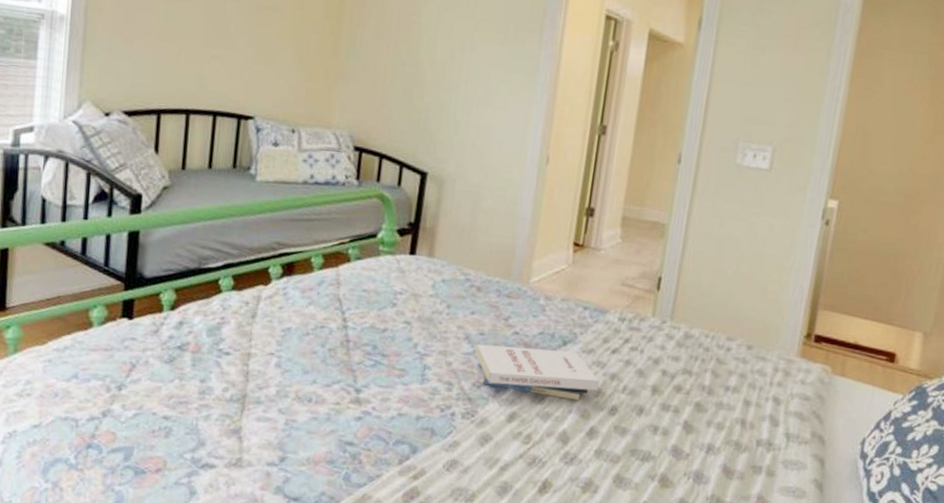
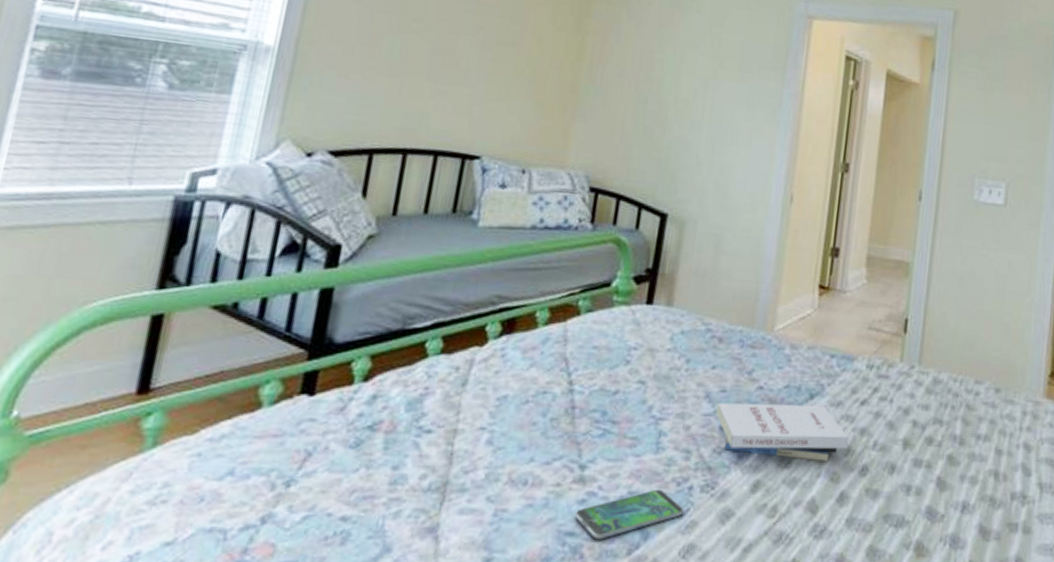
smartphone: none [353,413,447,450] -> present [575,489,684,540]

